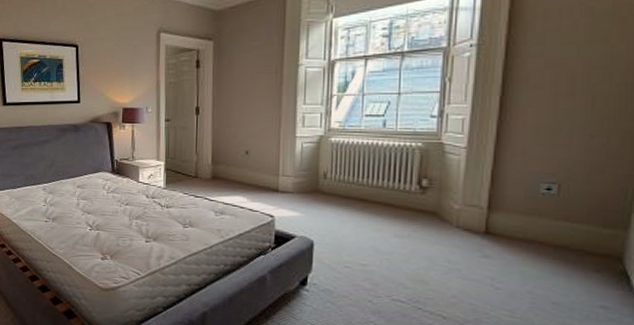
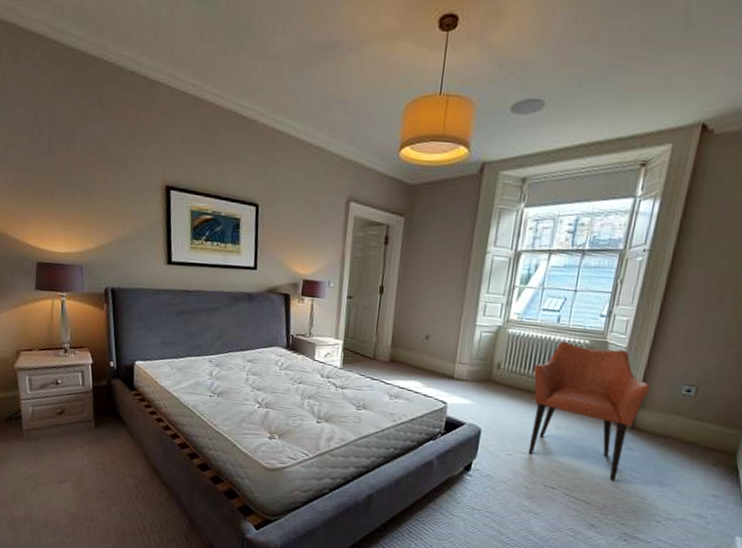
armchair: none [363,145,502,293] -> present [528,341,651,481]

